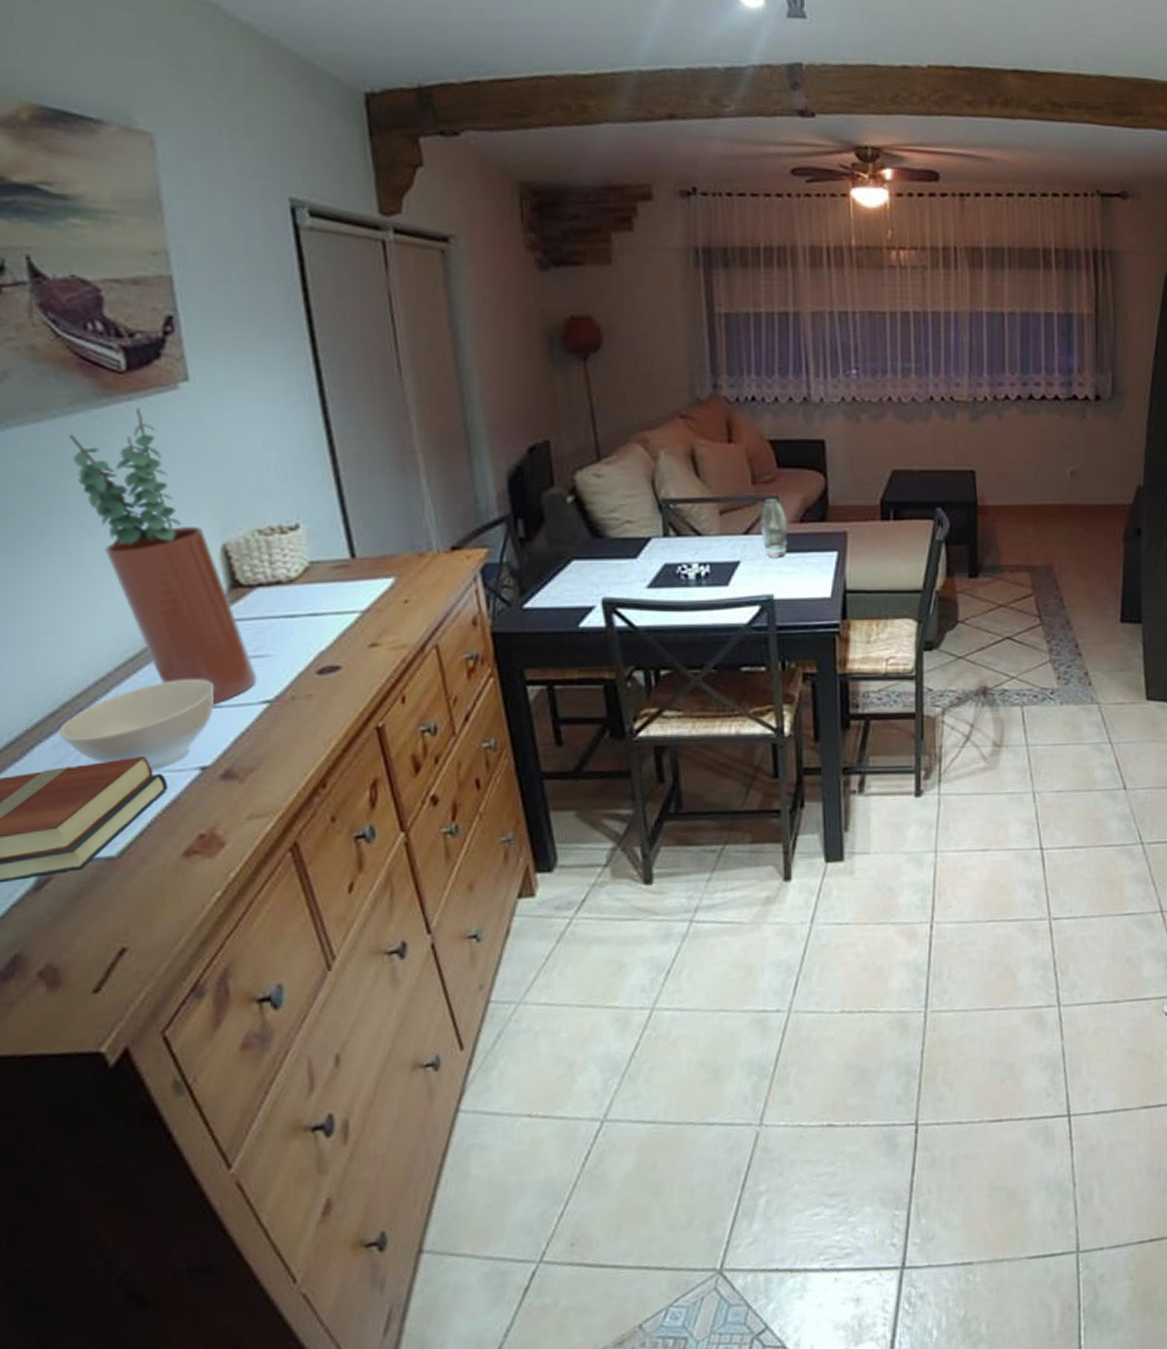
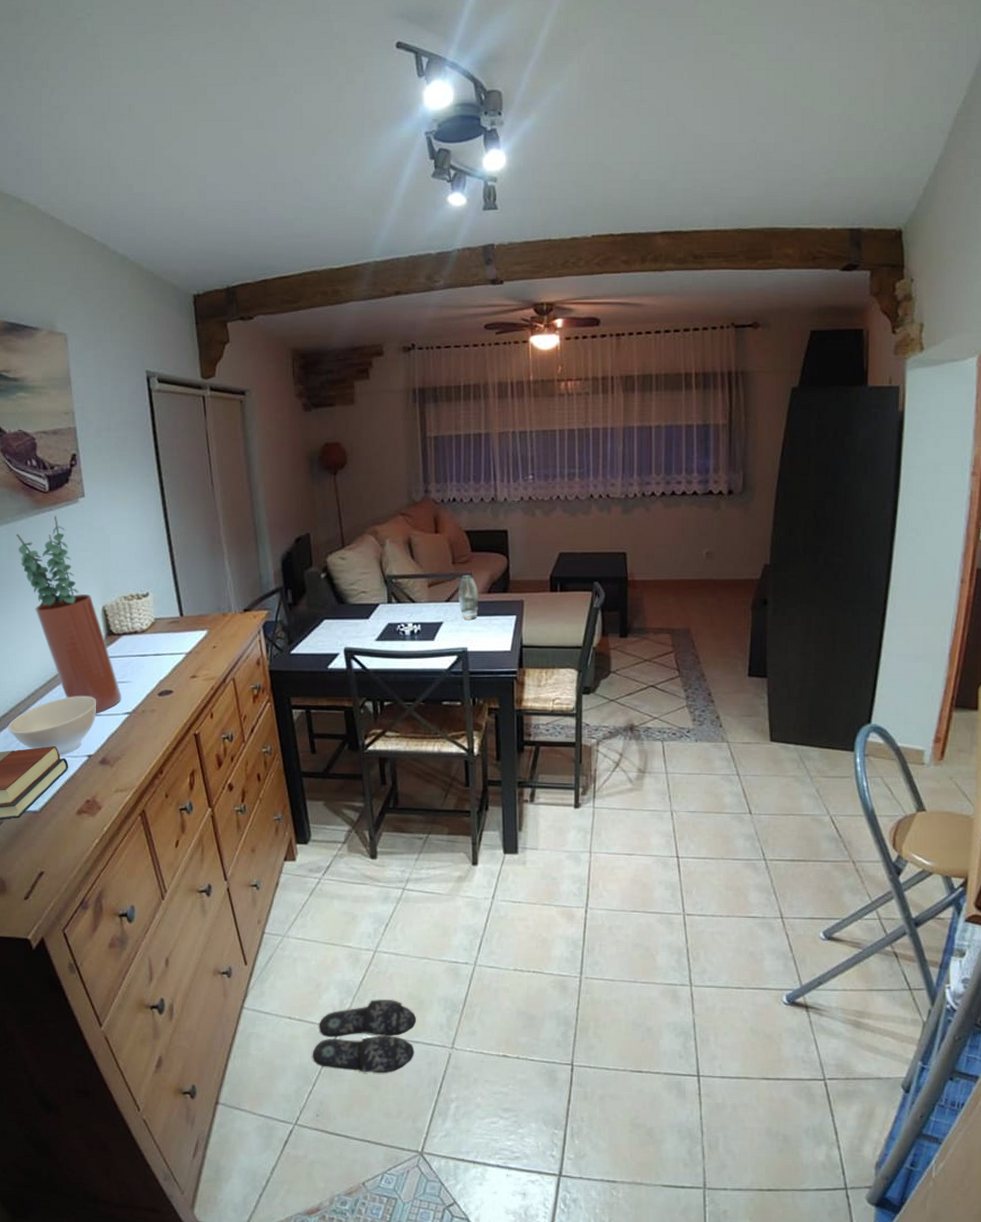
slippers: none [565,1070,712,1176] -> present [313,998,417,1073]

